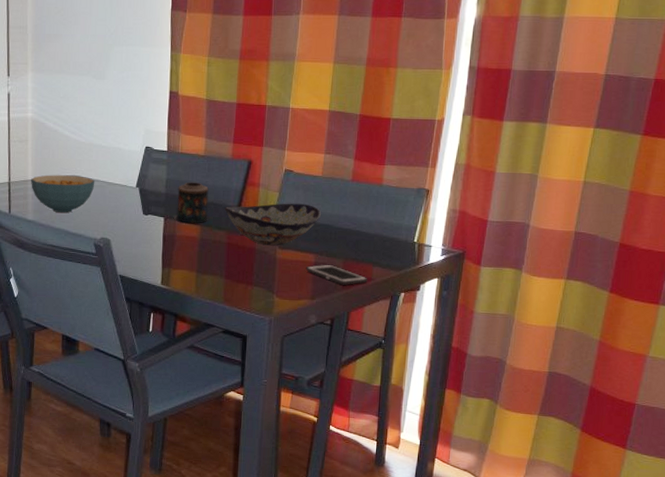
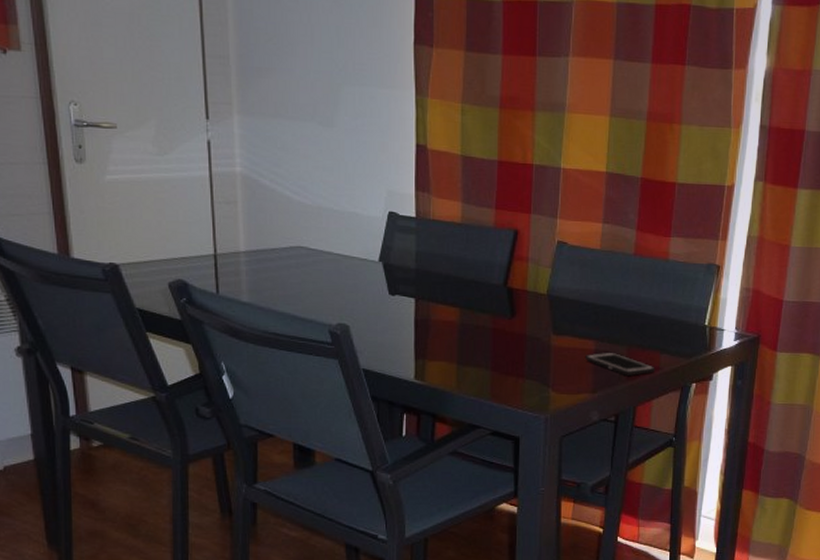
cereal bowl: present [31,175,95,213] -> none [244,245,327,293]
candle: present [173,182,209,224] -> none [426,255,469,306]
decorative bowl: present [224,203,322,245] -> none [488,281,601,330]

